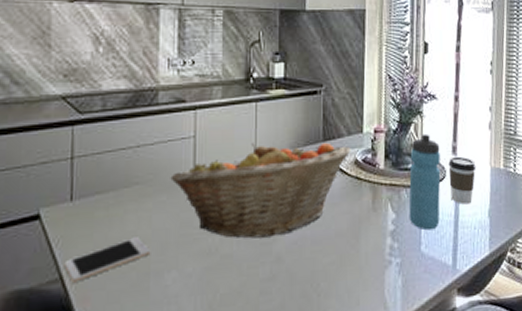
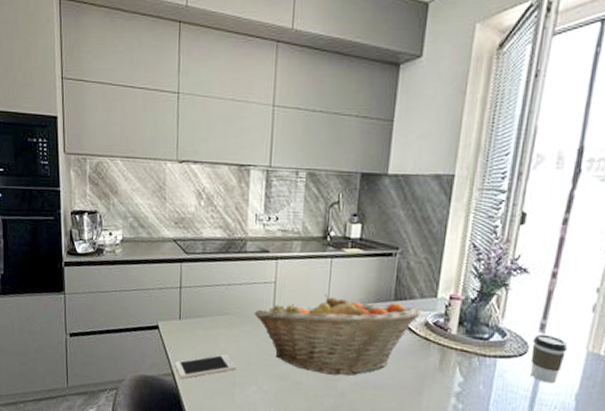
water bottle: present [408,134,441,231] -> none [478,306,525,400]

